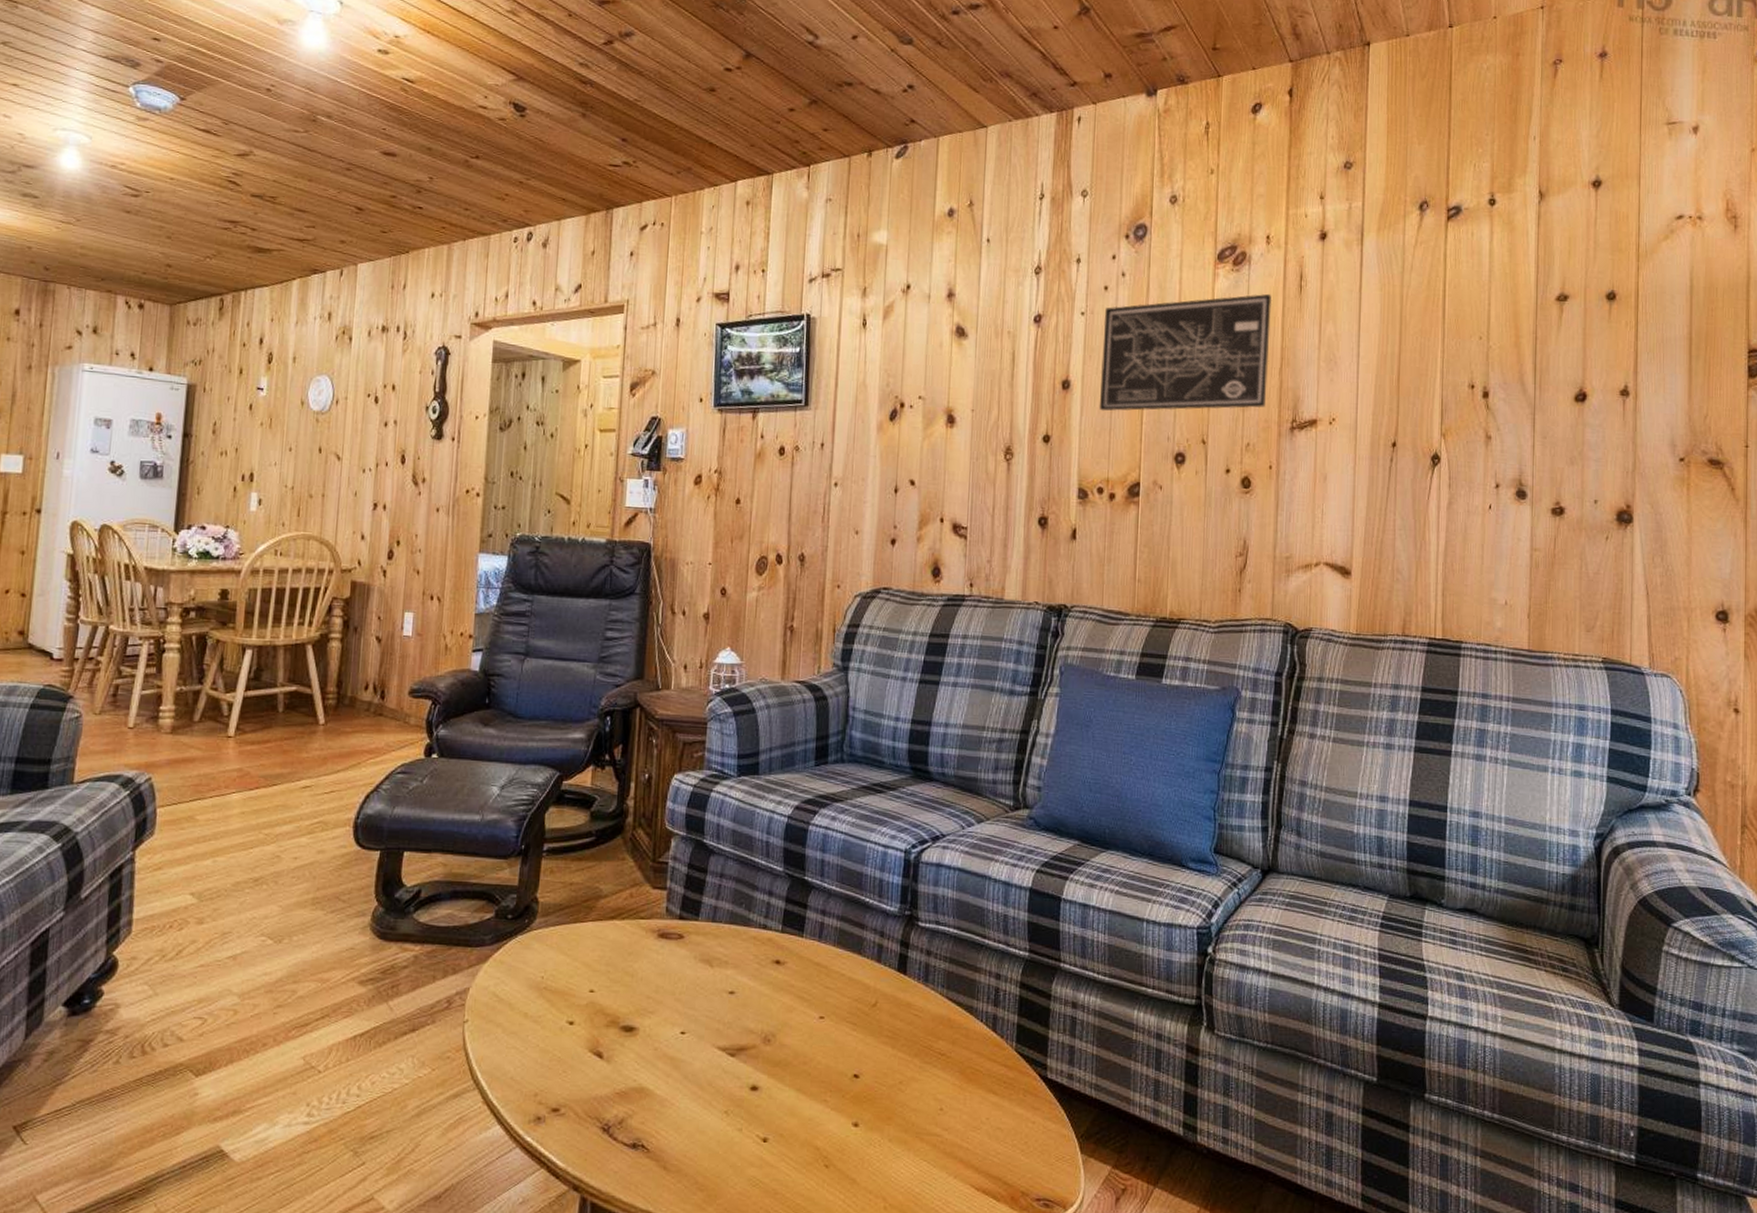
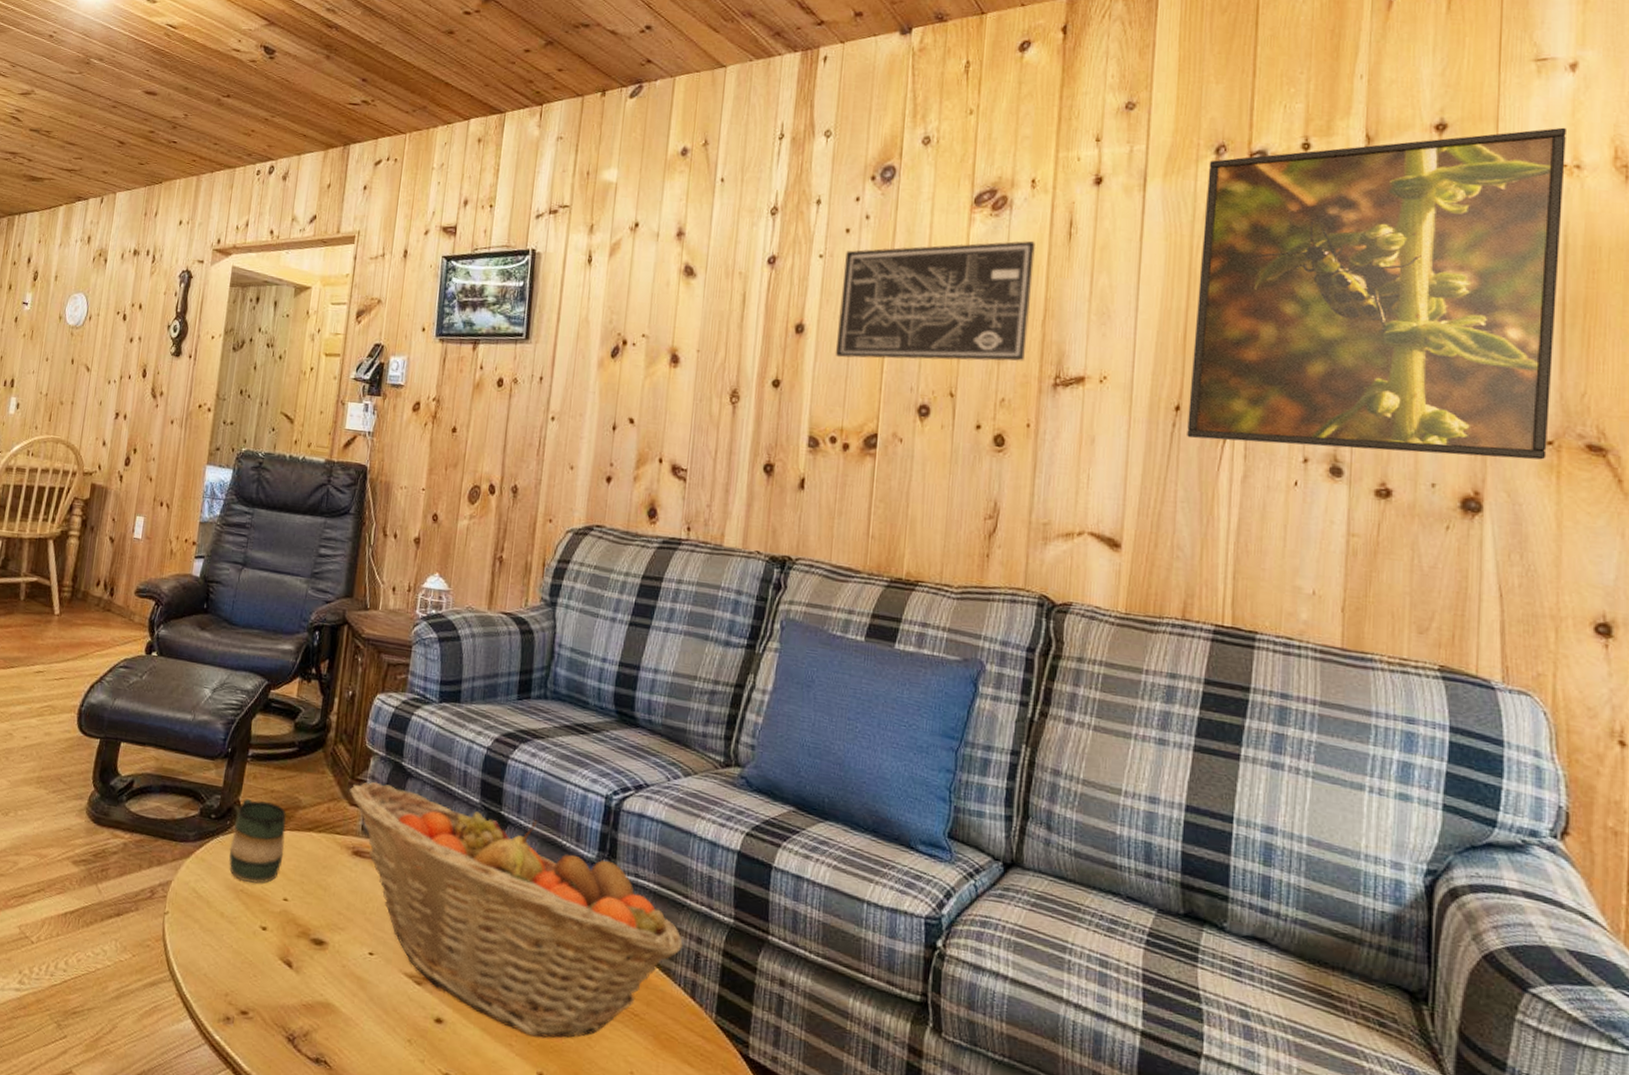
mug: none [529,895,588,979] -> present [229,799,286,884]
fruit basket: none [651,862,983,1090] -> present [349,781,683,1038]
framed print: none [1402,183,1691,475] -> present [1187,127,1566,460]

